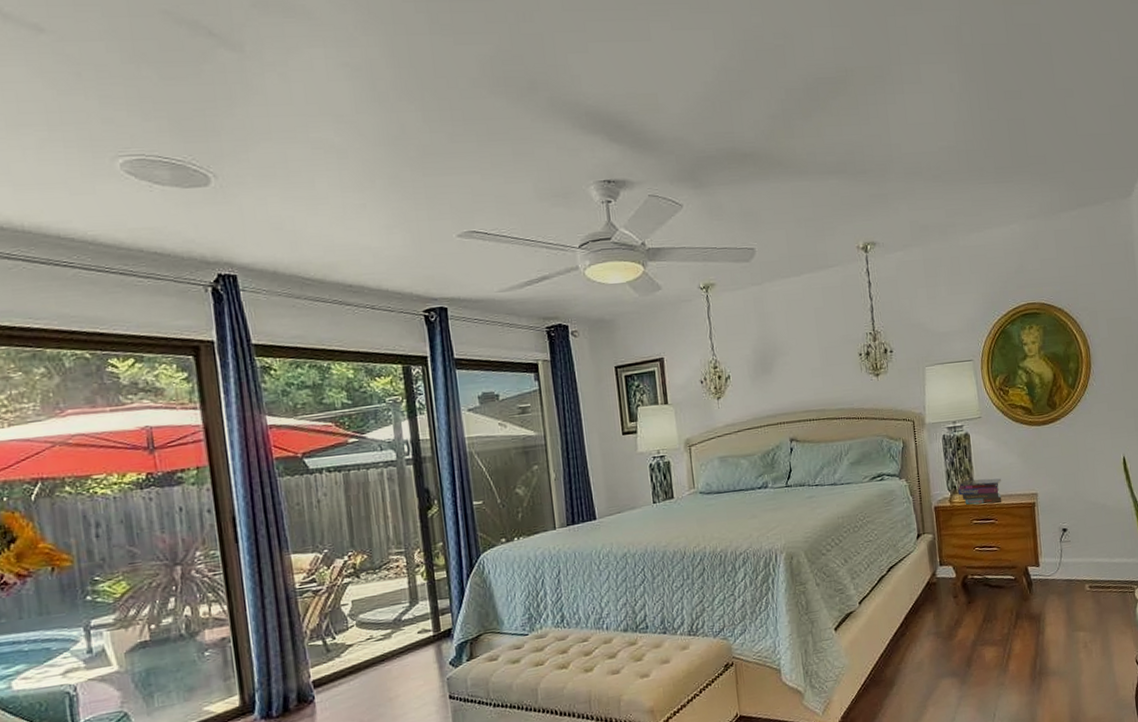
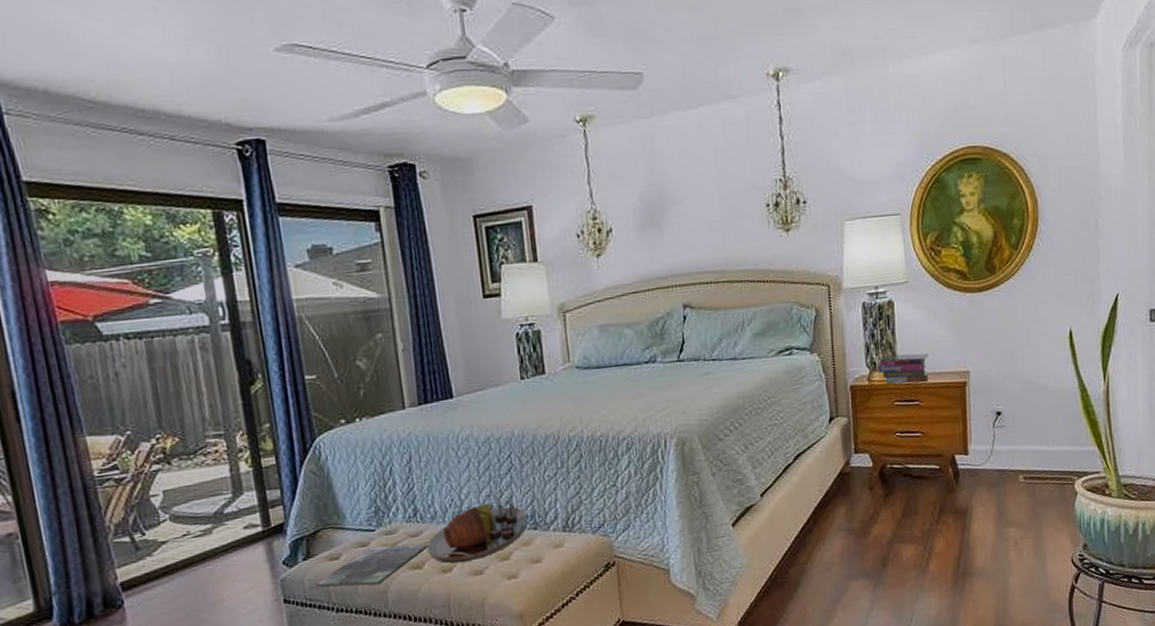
magazine: none [477,646,573,685] -> present [315,543,428,587]
serving tray: none [571,608,659,664] -> present [426,500,529,563]

